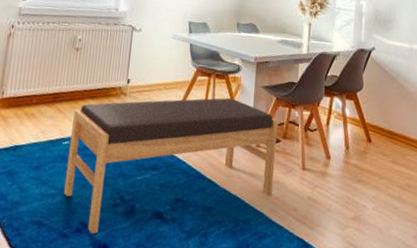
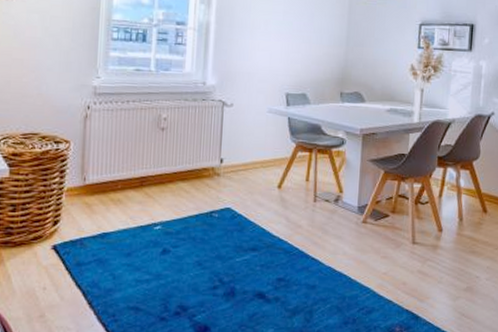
bench: present [63,97,278,234] -> none [158,173,386,316]

